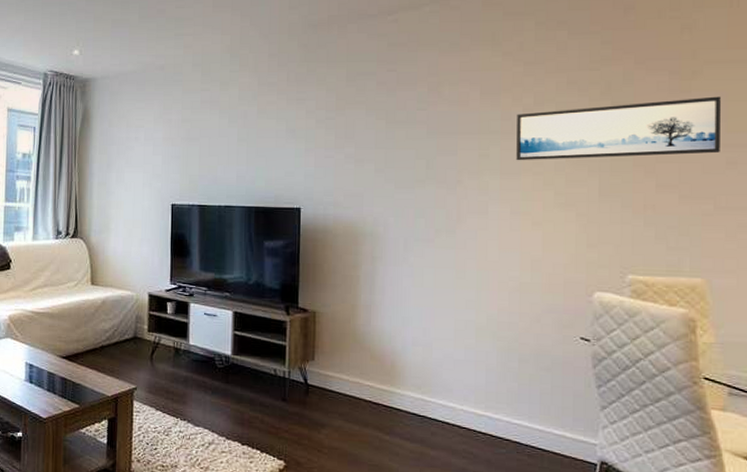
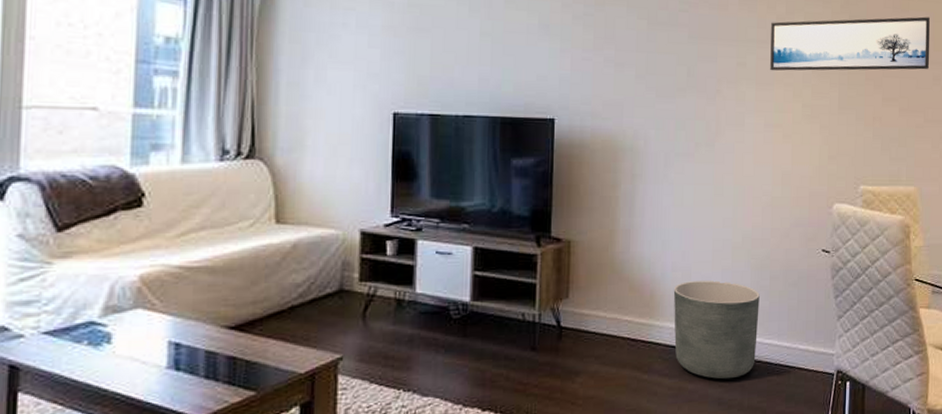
planter: none [414,356,507,452] -> present [673,280,760,380]

